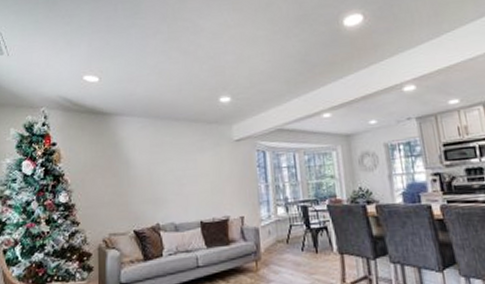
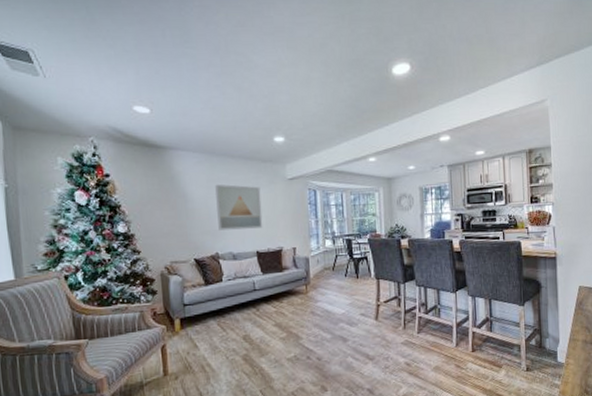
wall art: none [158,148,208,199] -> present [215,184,263,231]

